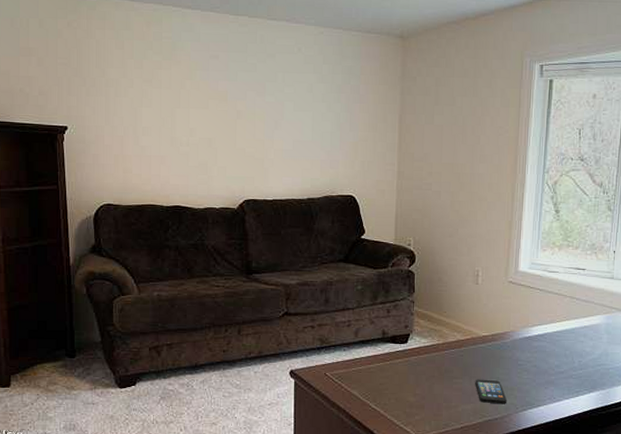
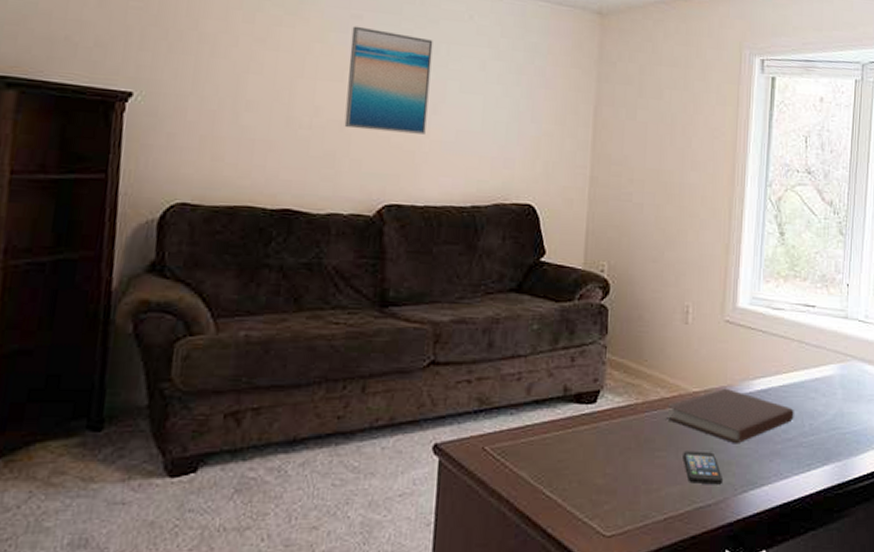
wall art: none [211,64,272,145] -> present [344,26,433,134]
notebook: none [462,333,566,375] -> present [667,388,794,444]

